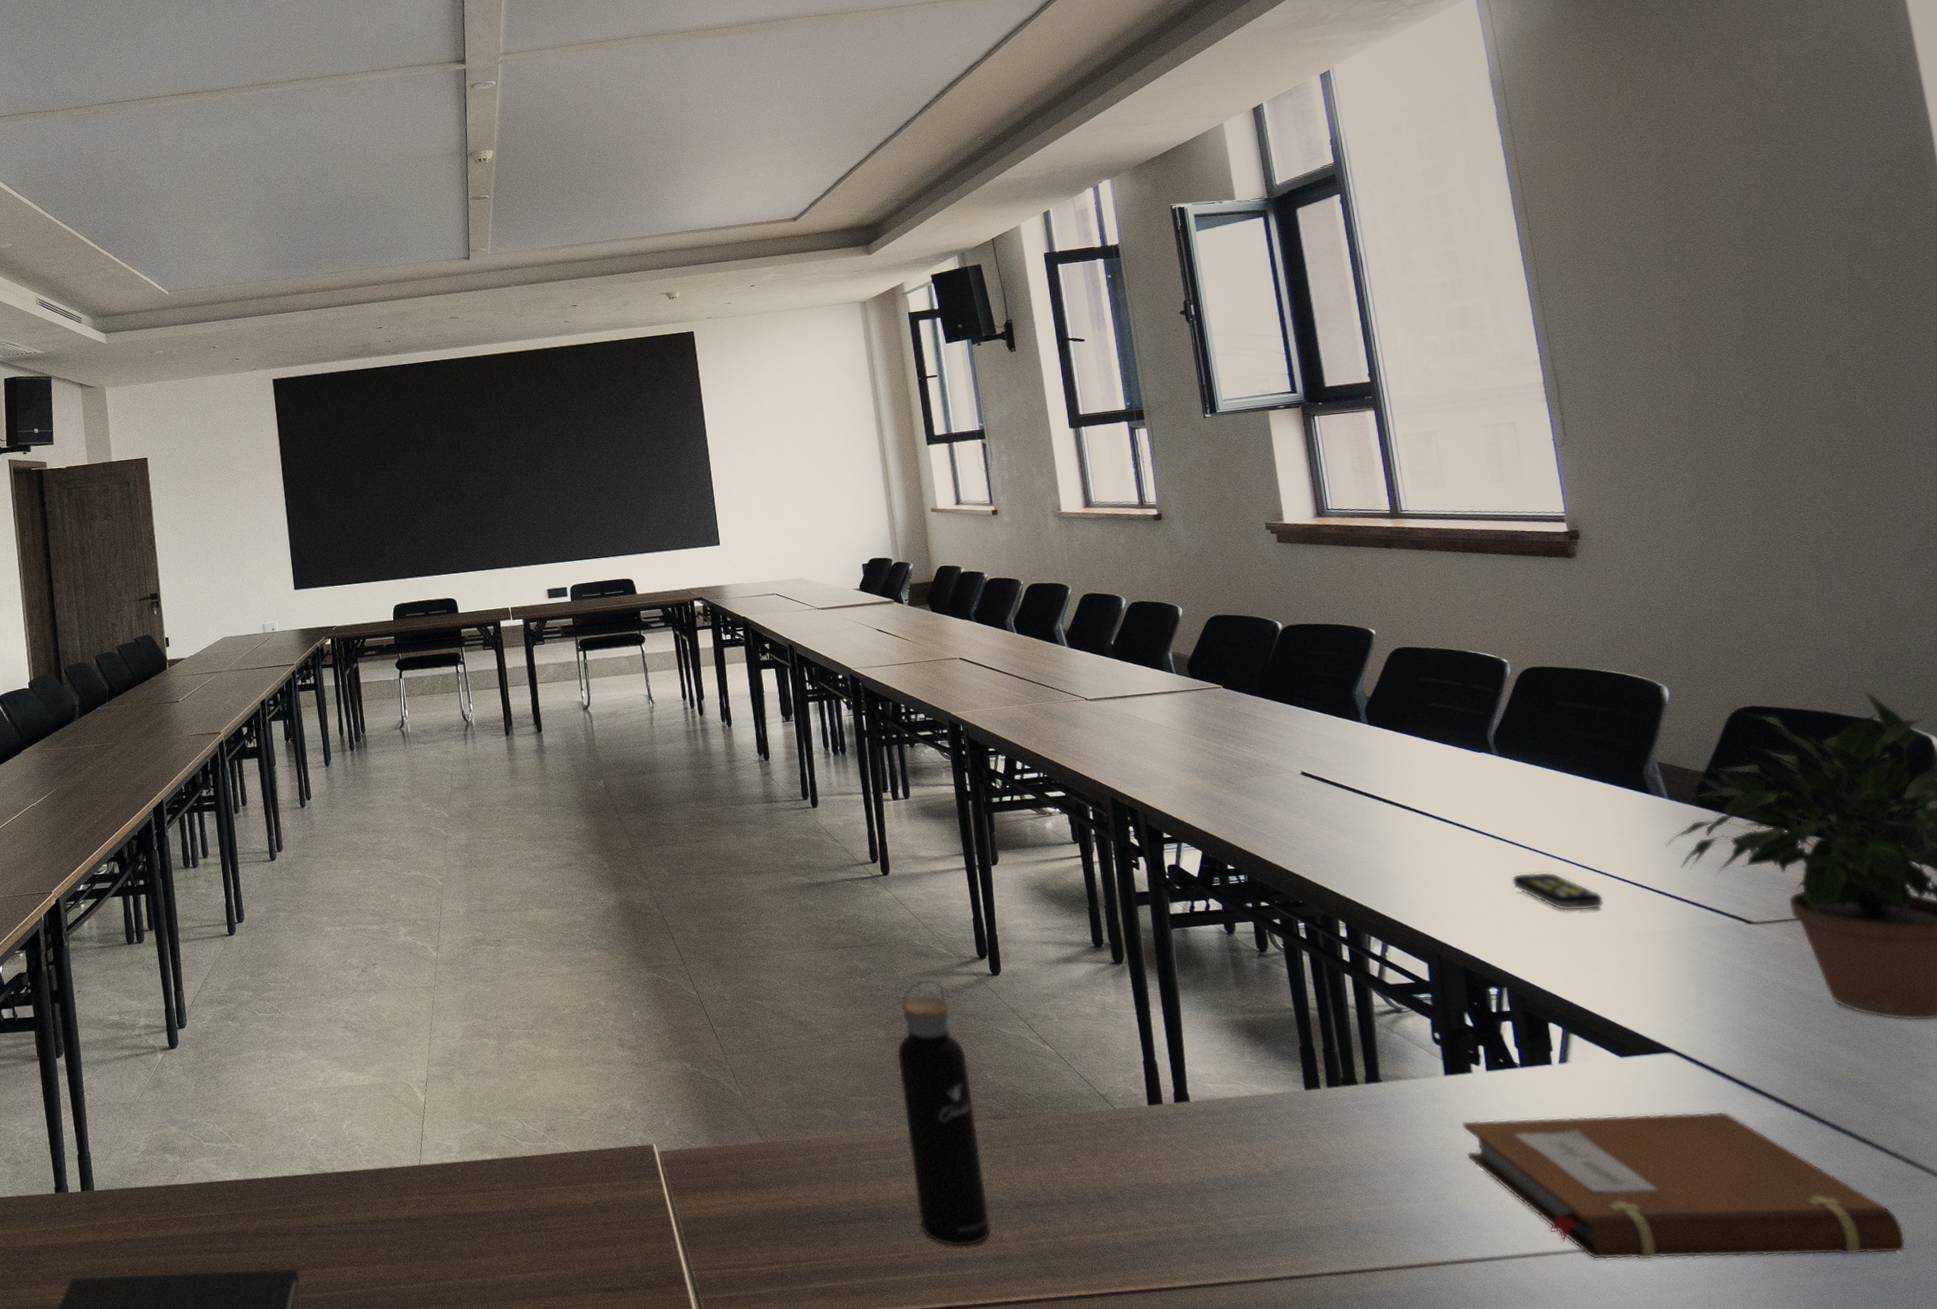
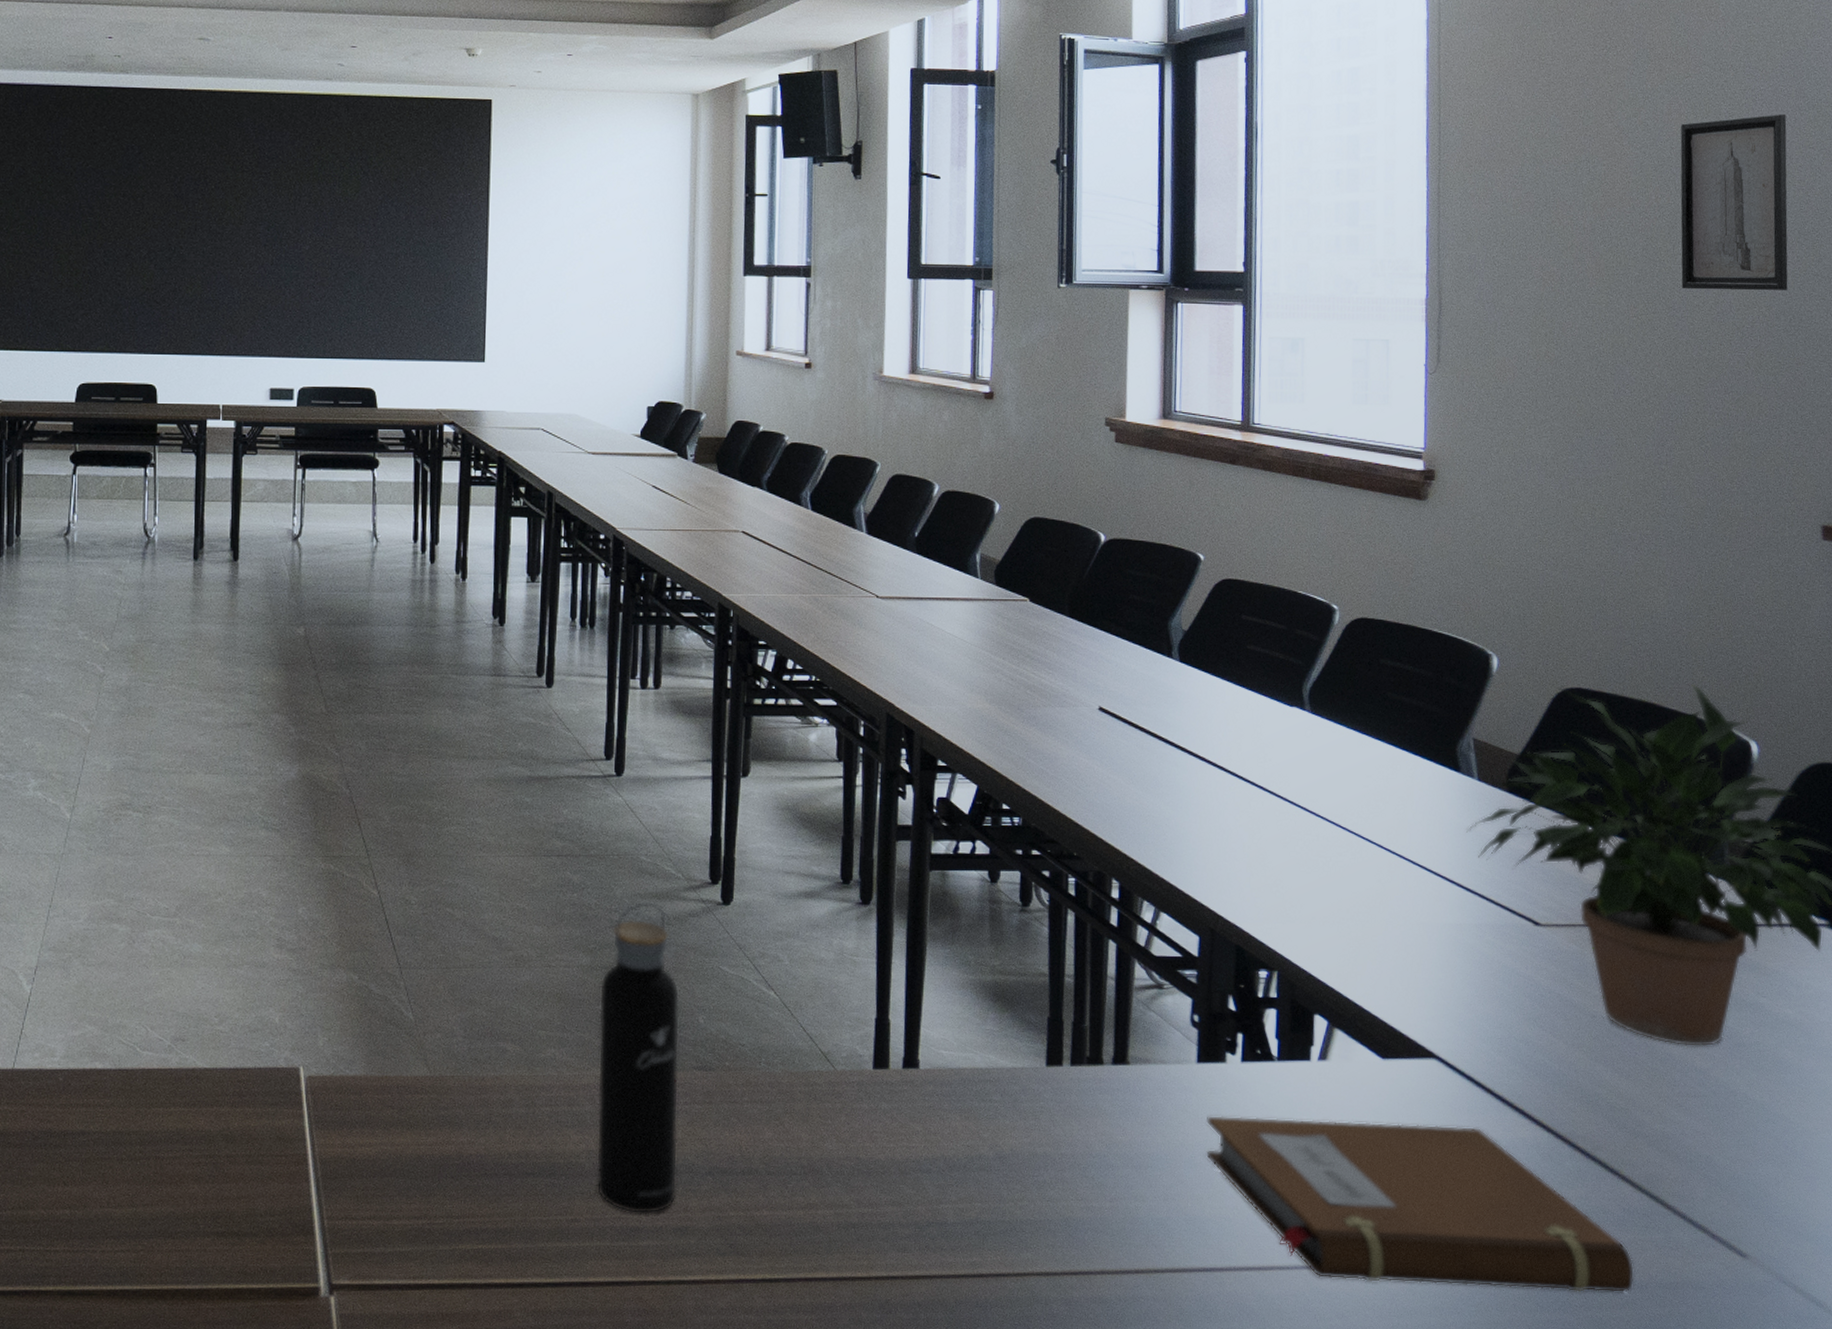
remote control: present [1511,871,1604,912] -> none [1301,845,1394,895]
wall art: none [1759,173,1892,341] -> present [1680,114,1788,291]

